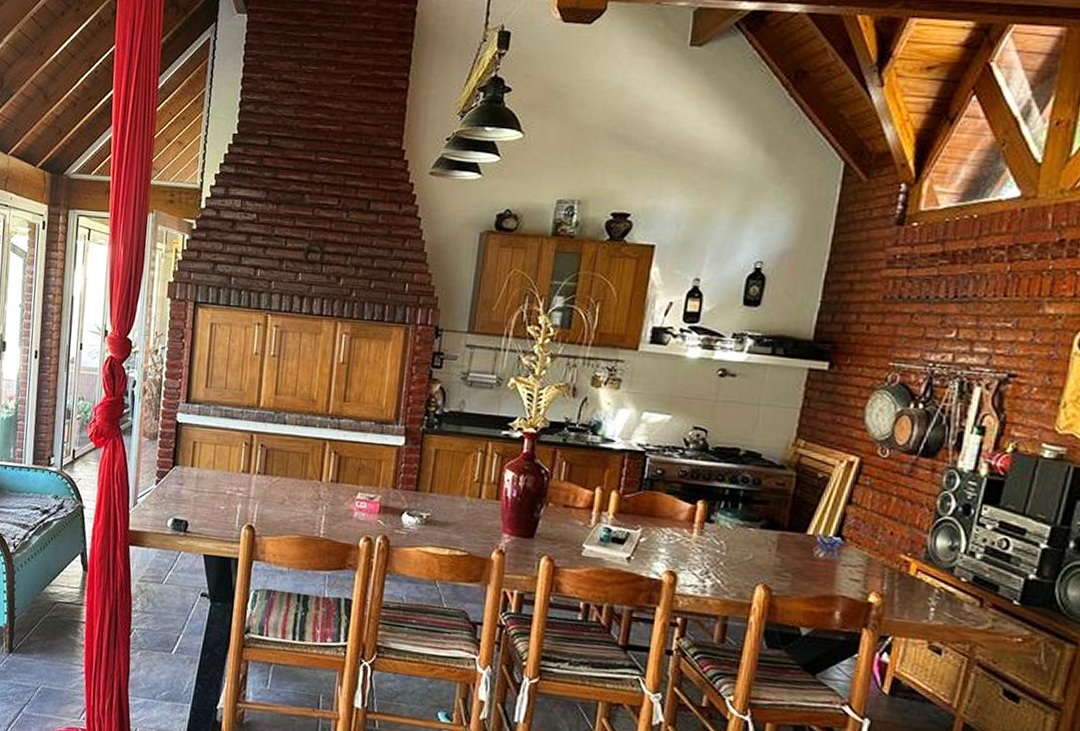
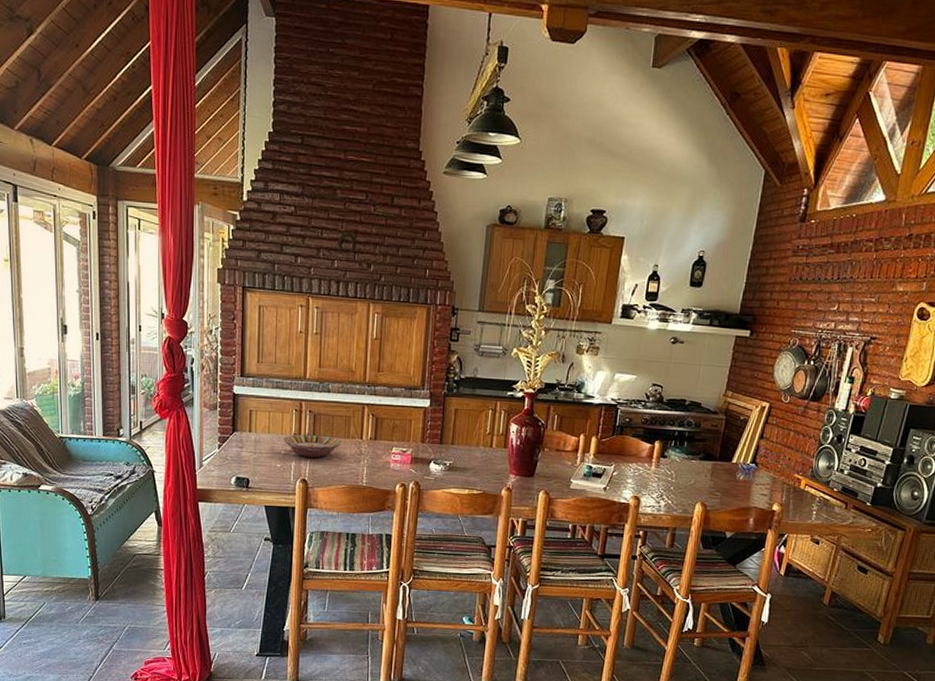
serving bowl: none [229,472,297,501] -> present [283,434,342,458]

